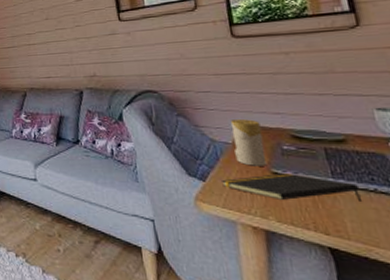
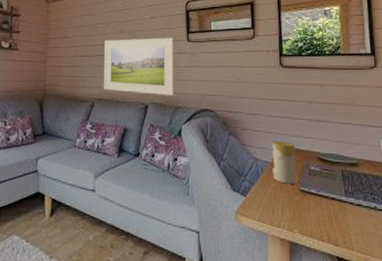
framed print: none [30,18,110,80] -> present [103,37,175,96]
notepad: present [222,174,361,201] -> none [260,191,364,217]

